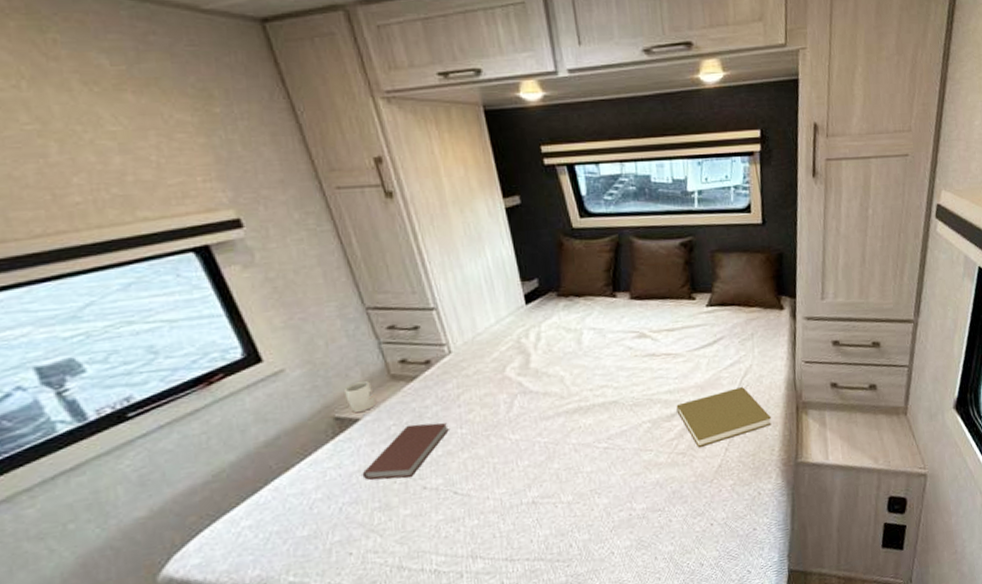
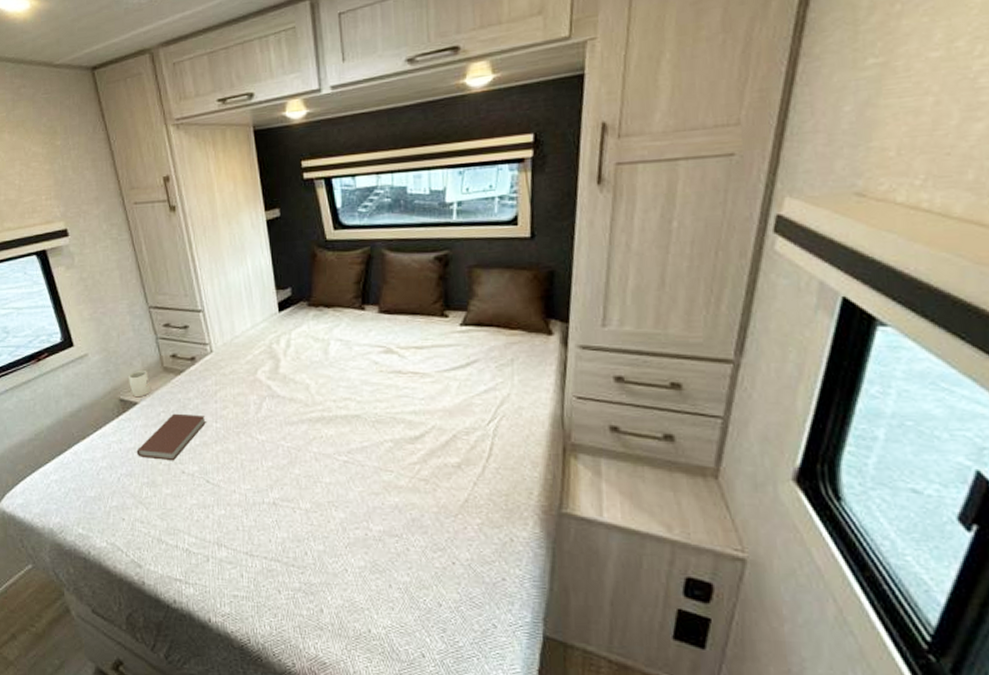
book: present [676,387,772,448] -> none [421,417,531,477]

